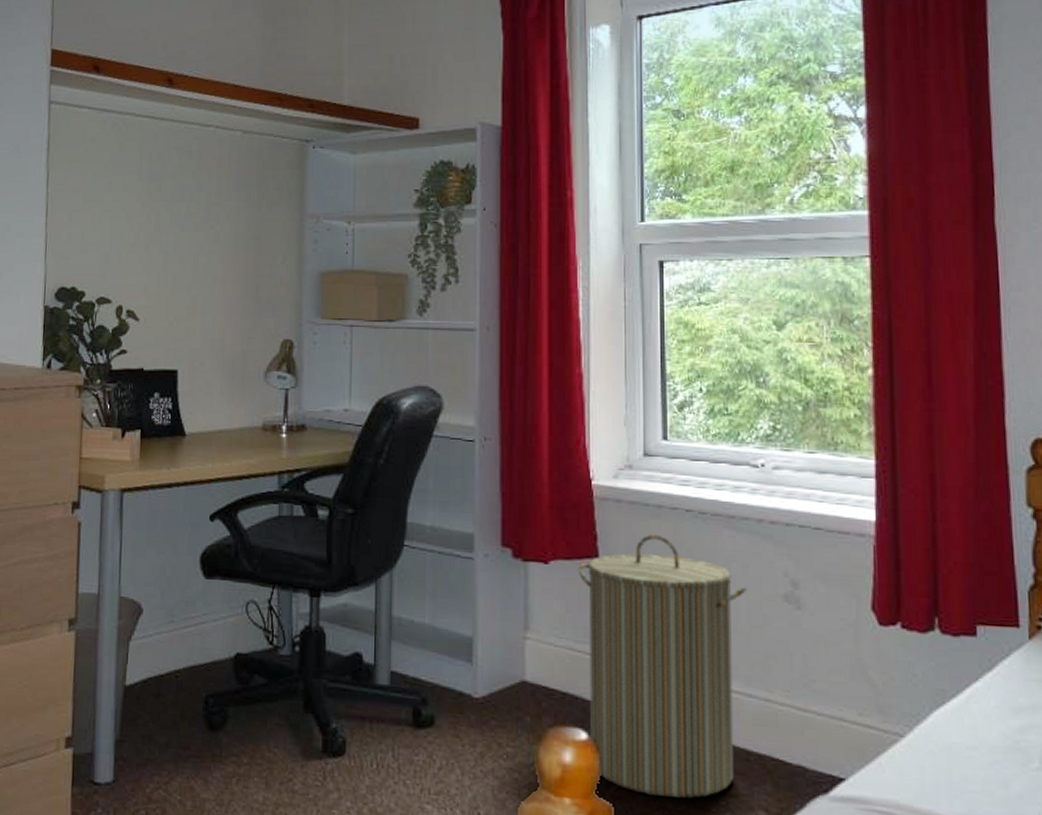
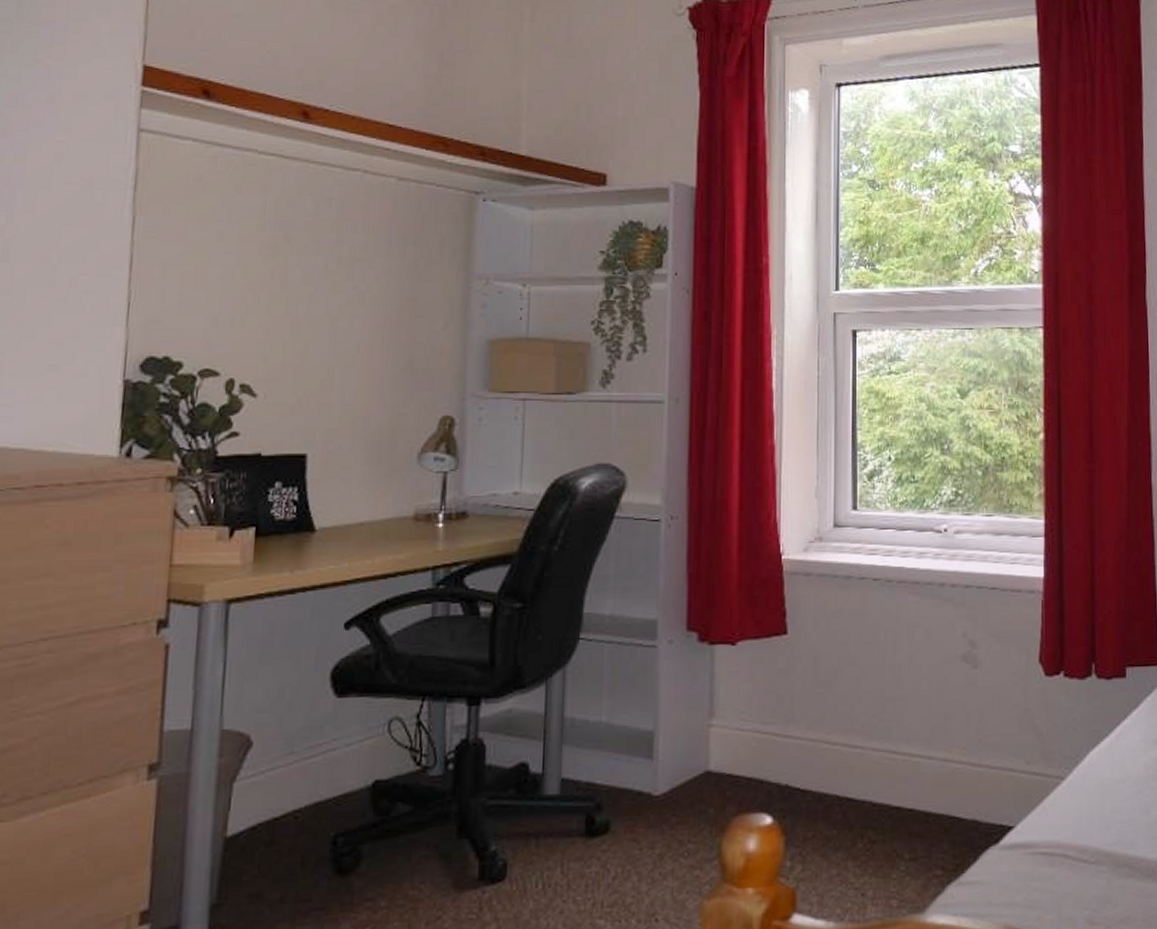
laundry hamper: present [577,534,746,798] -> none [765,605,928,871]

